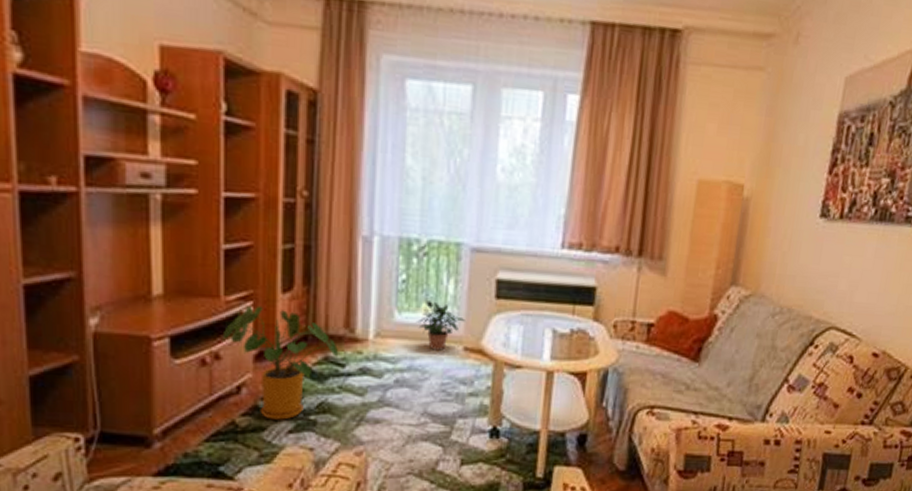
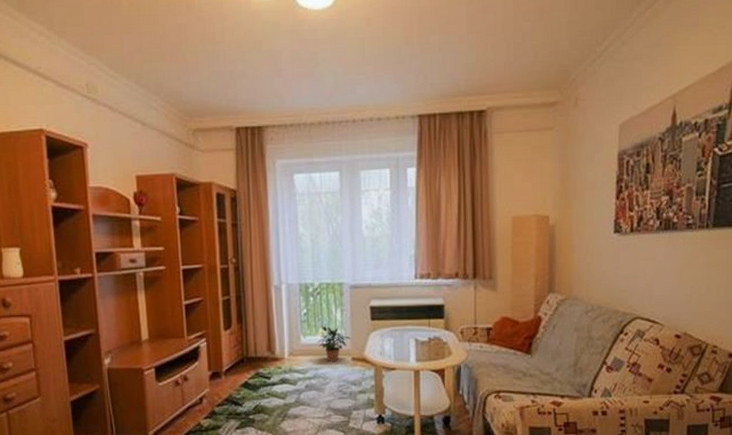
house plant: present [222,305,338,420] -> none [188,341,265,420]

